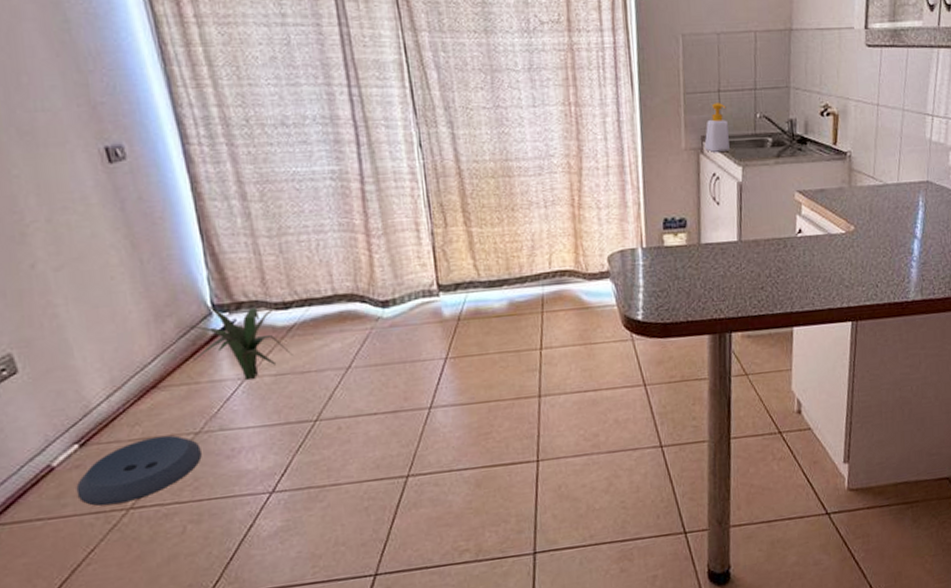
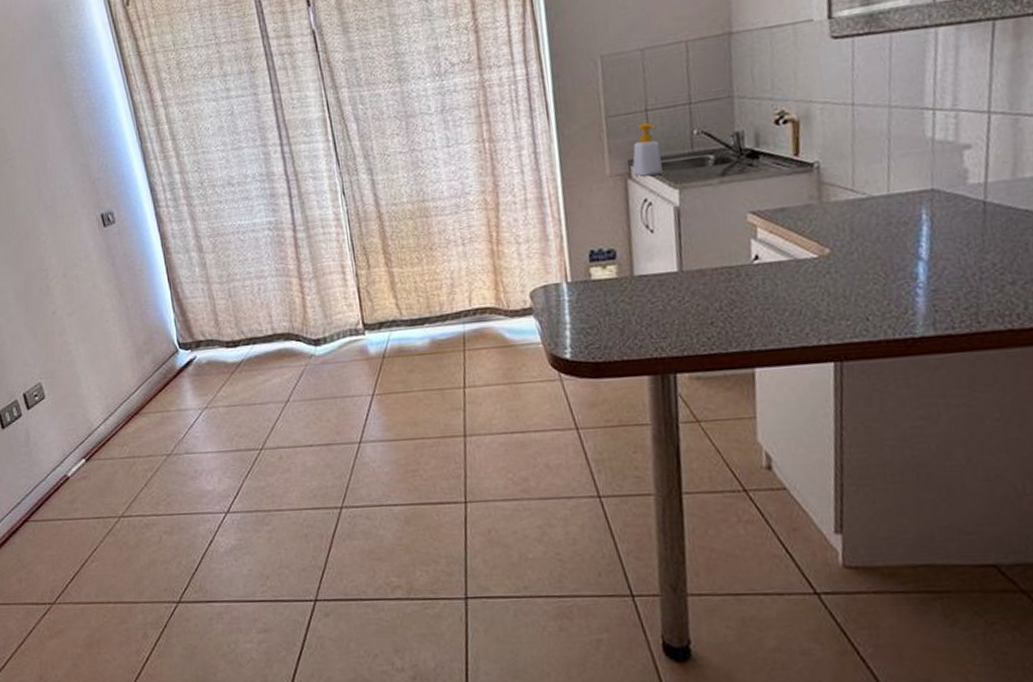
robot vacuum: present [76,435,202,506] -> none [83,455,172,513]
plant: present [186,301,293,380] -> none [159,340,242,409]

